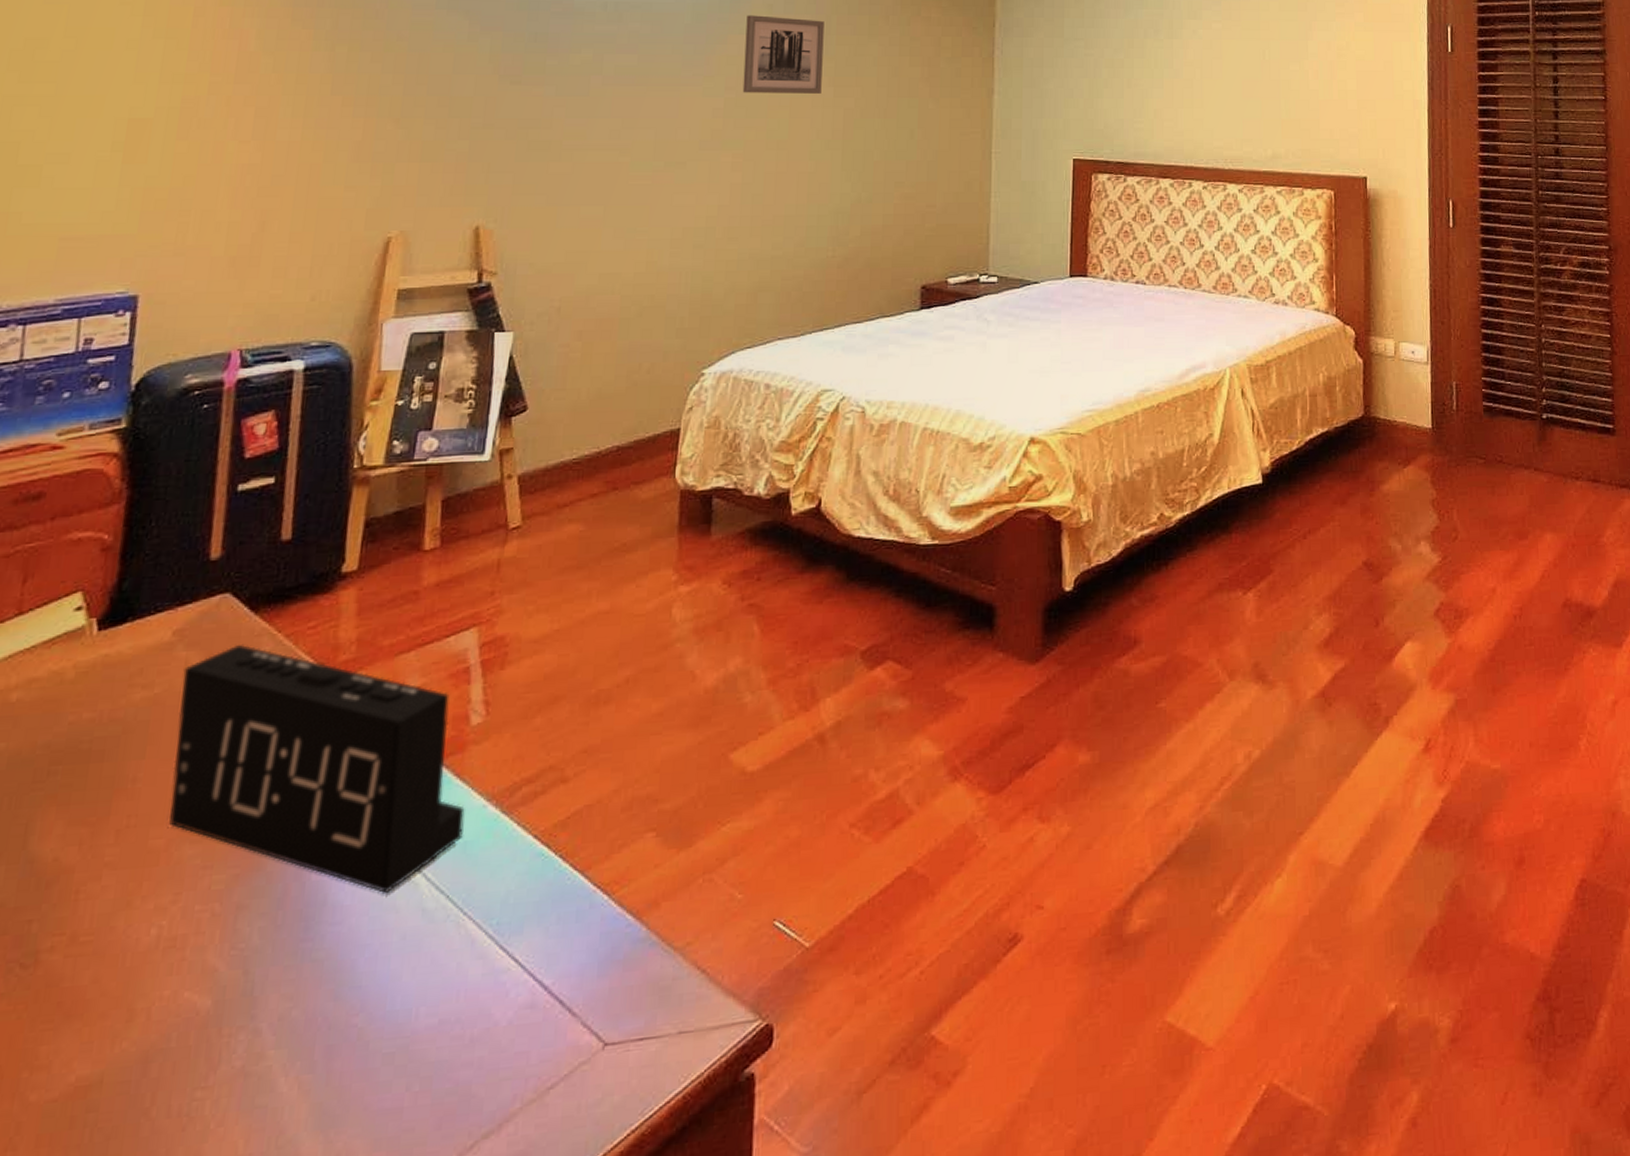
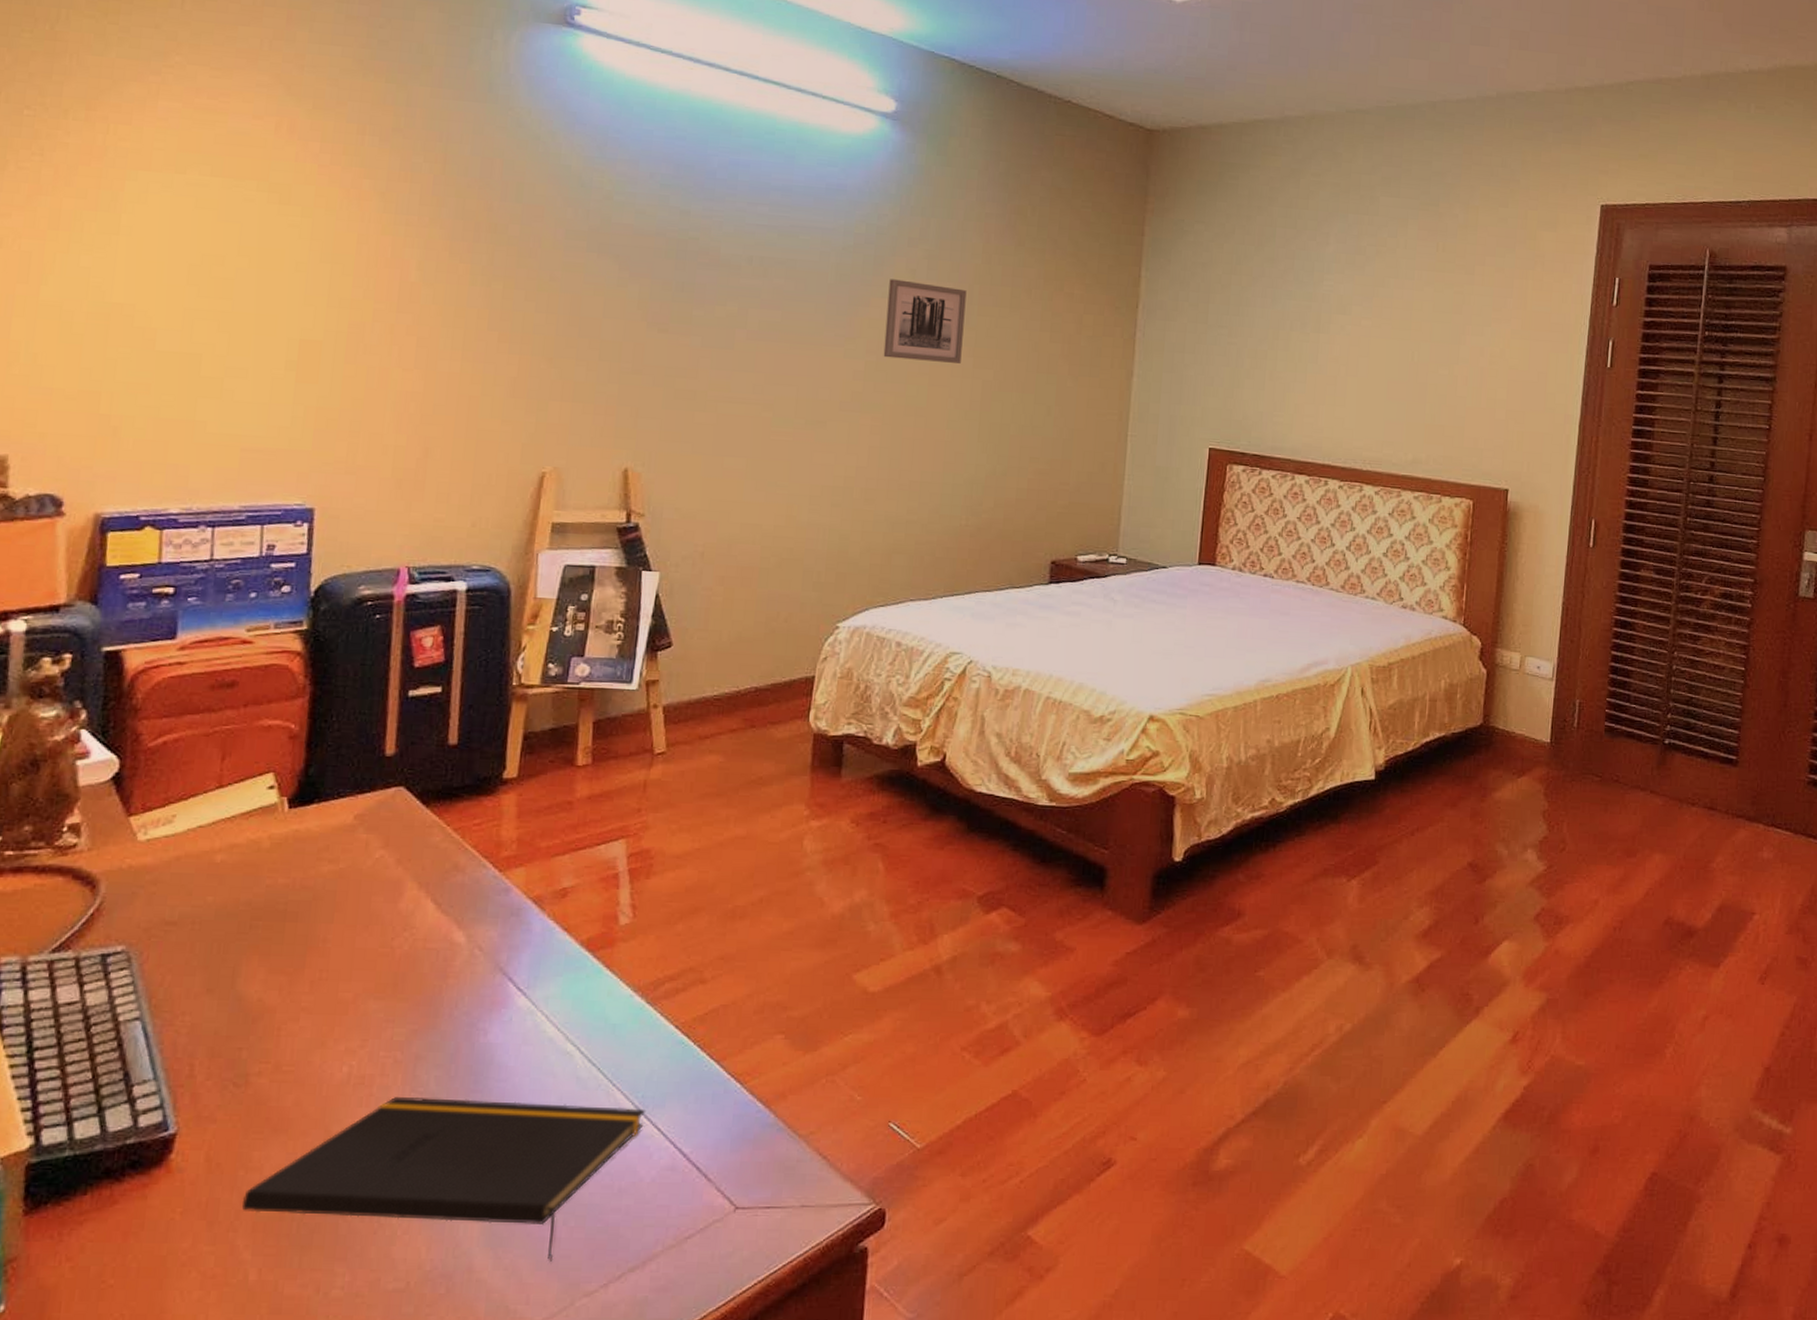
notepad: none [24,938,502,1140] -> present [242,1097,647,1263]
alarm clock: present [169,643,465,893] -> none [356,832,614,1060]

